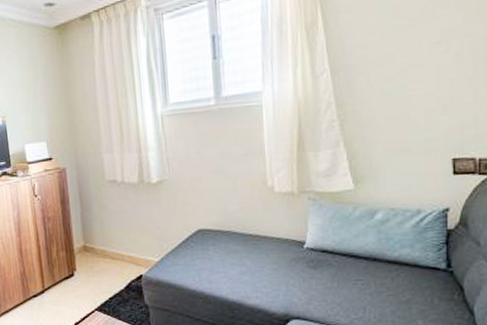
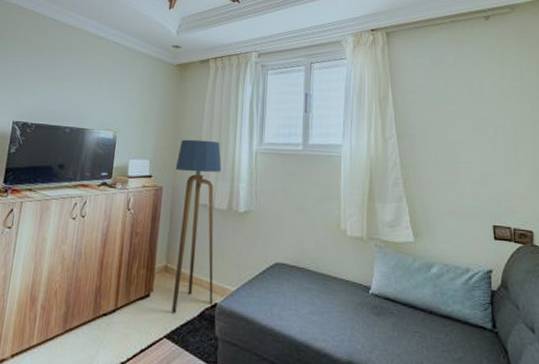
floor lamp: none [75,110,138,289] -> present [171,139,222,314]

